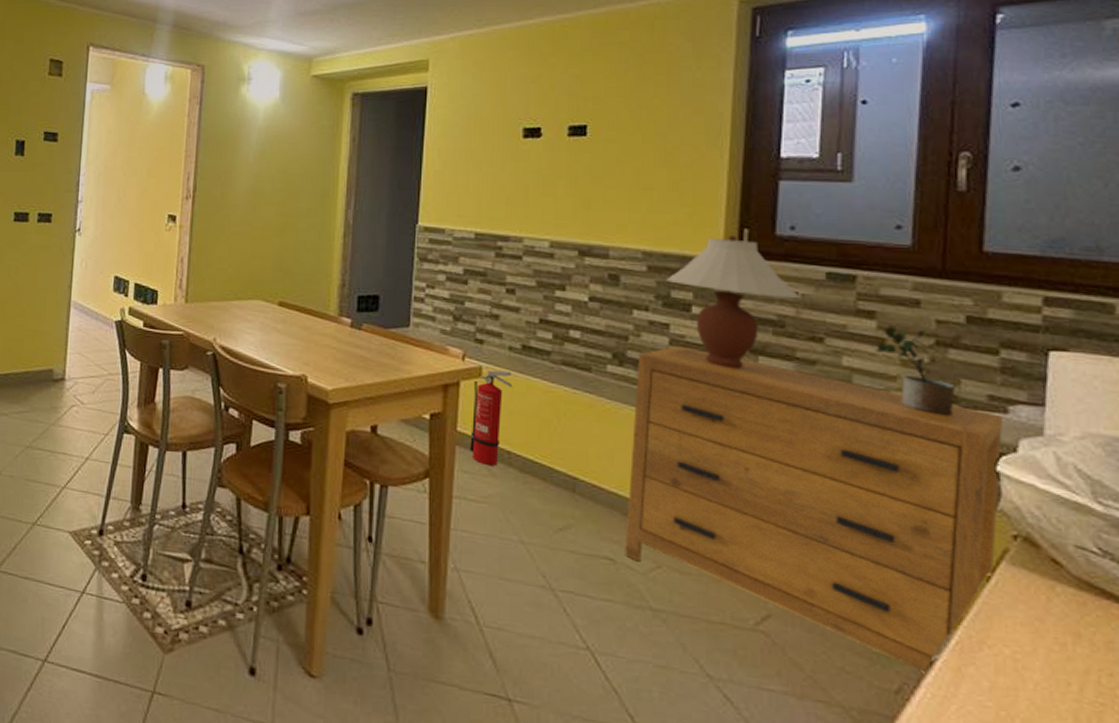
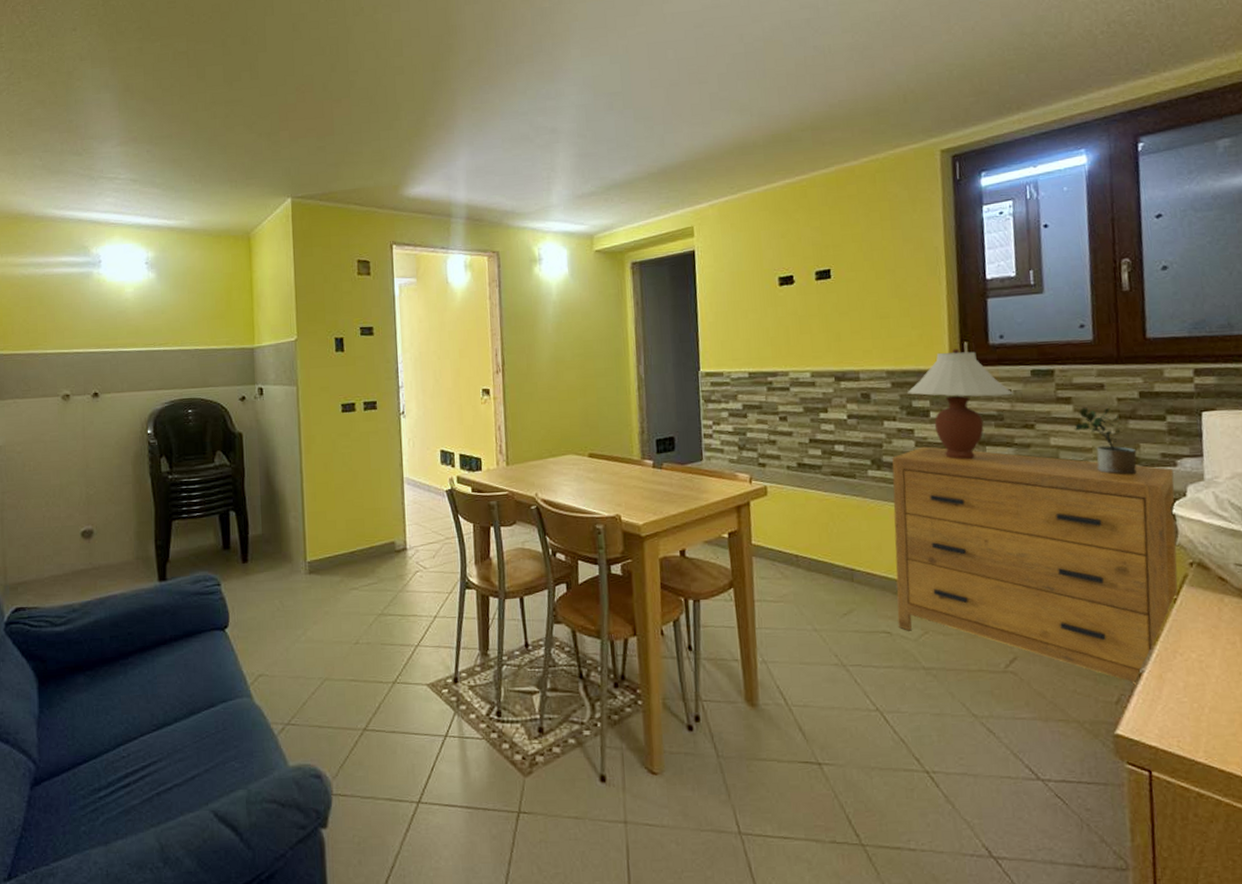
fire extinguisher: present [470,370,513,466] -> none [762,487,794,569]

